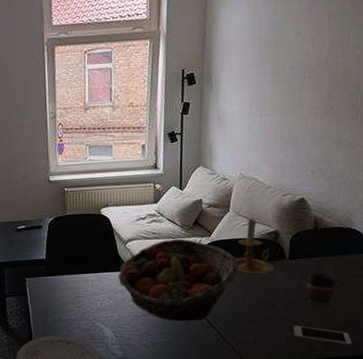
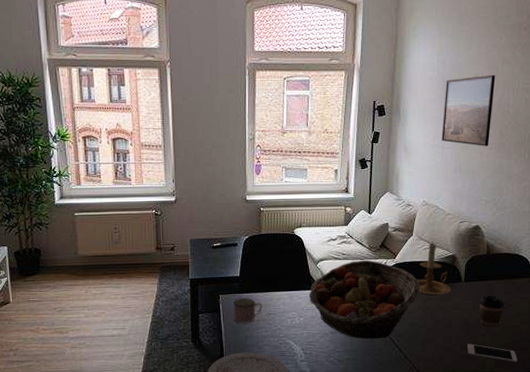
mug: none [40,280,70,307] -> present [232,297,262,324]
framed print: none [259,31,321,112] -> present [441,75,496,146]

